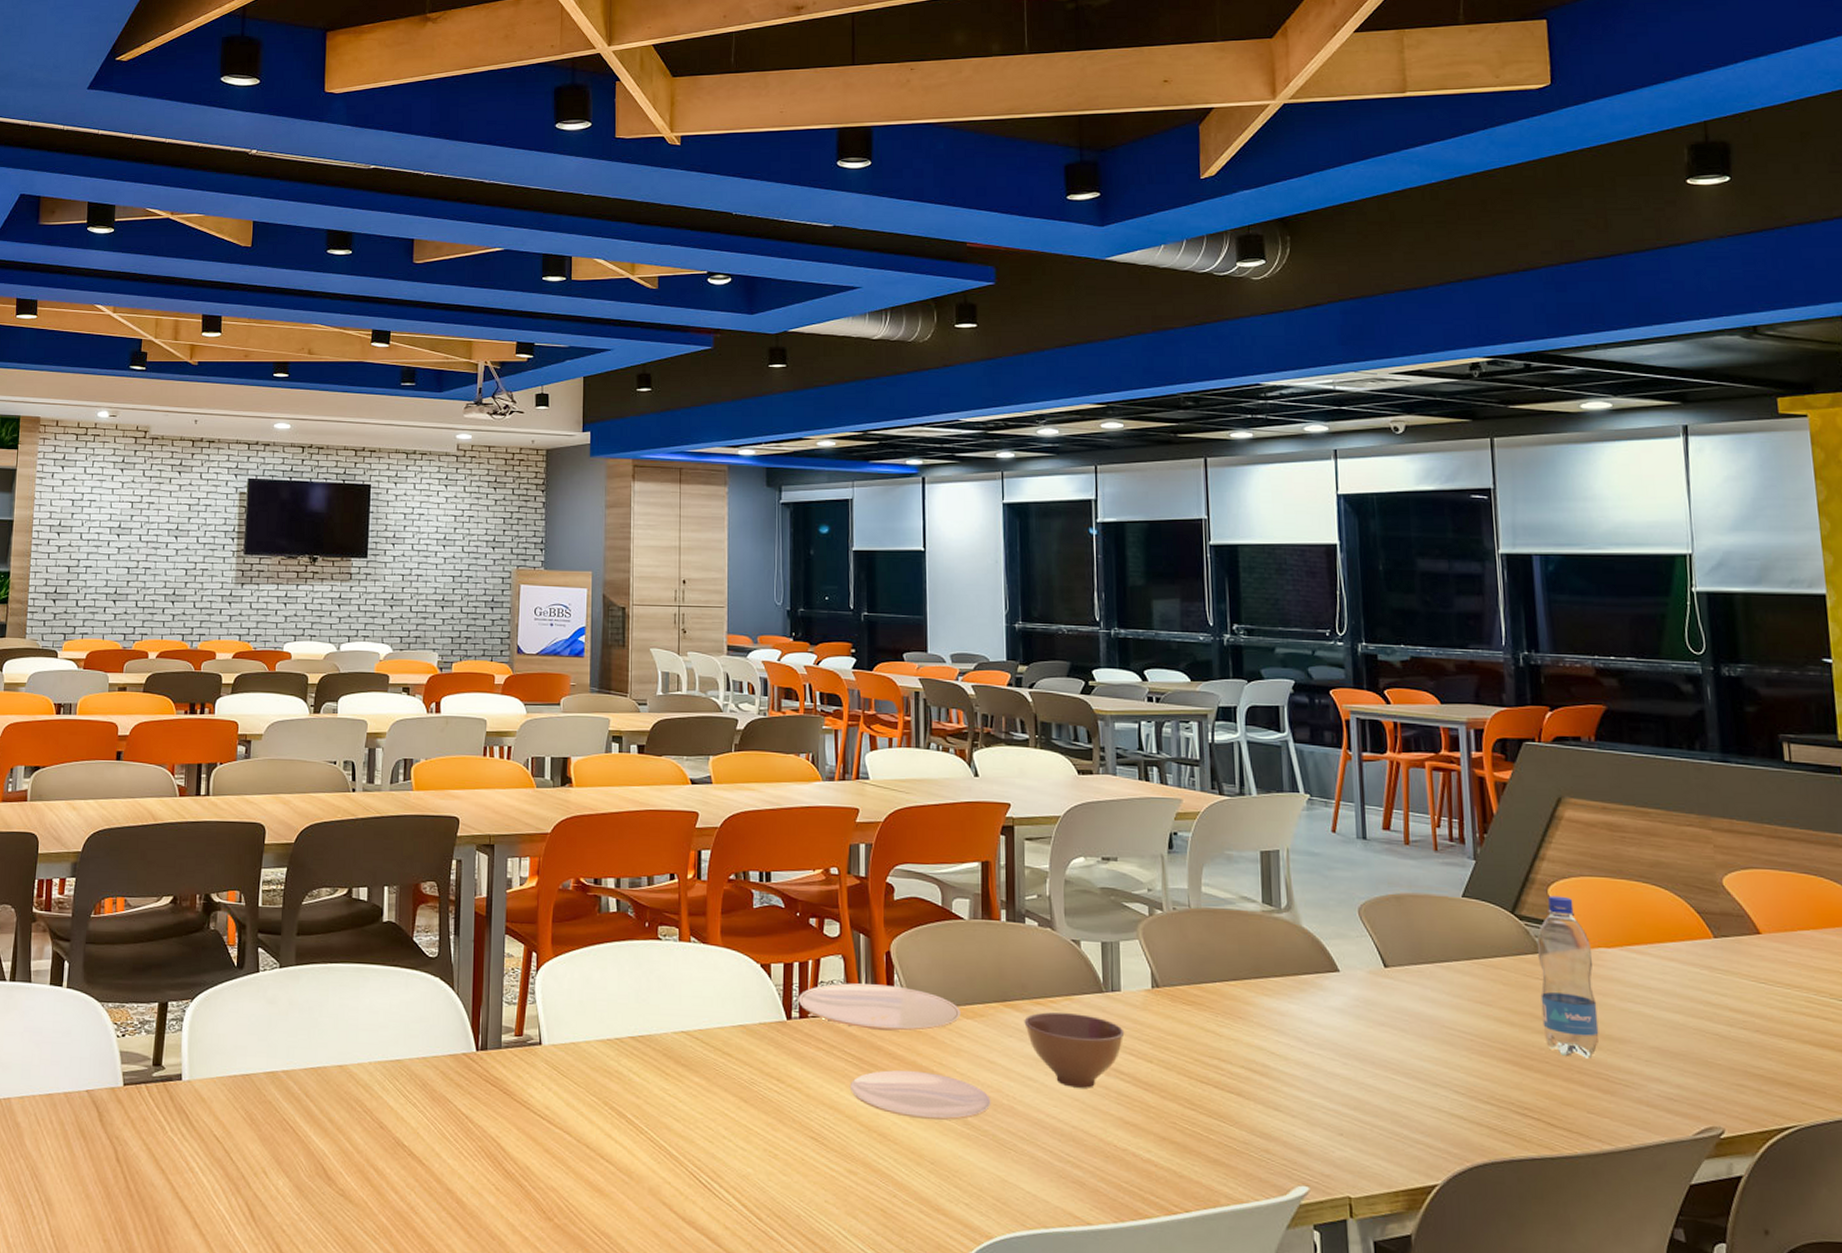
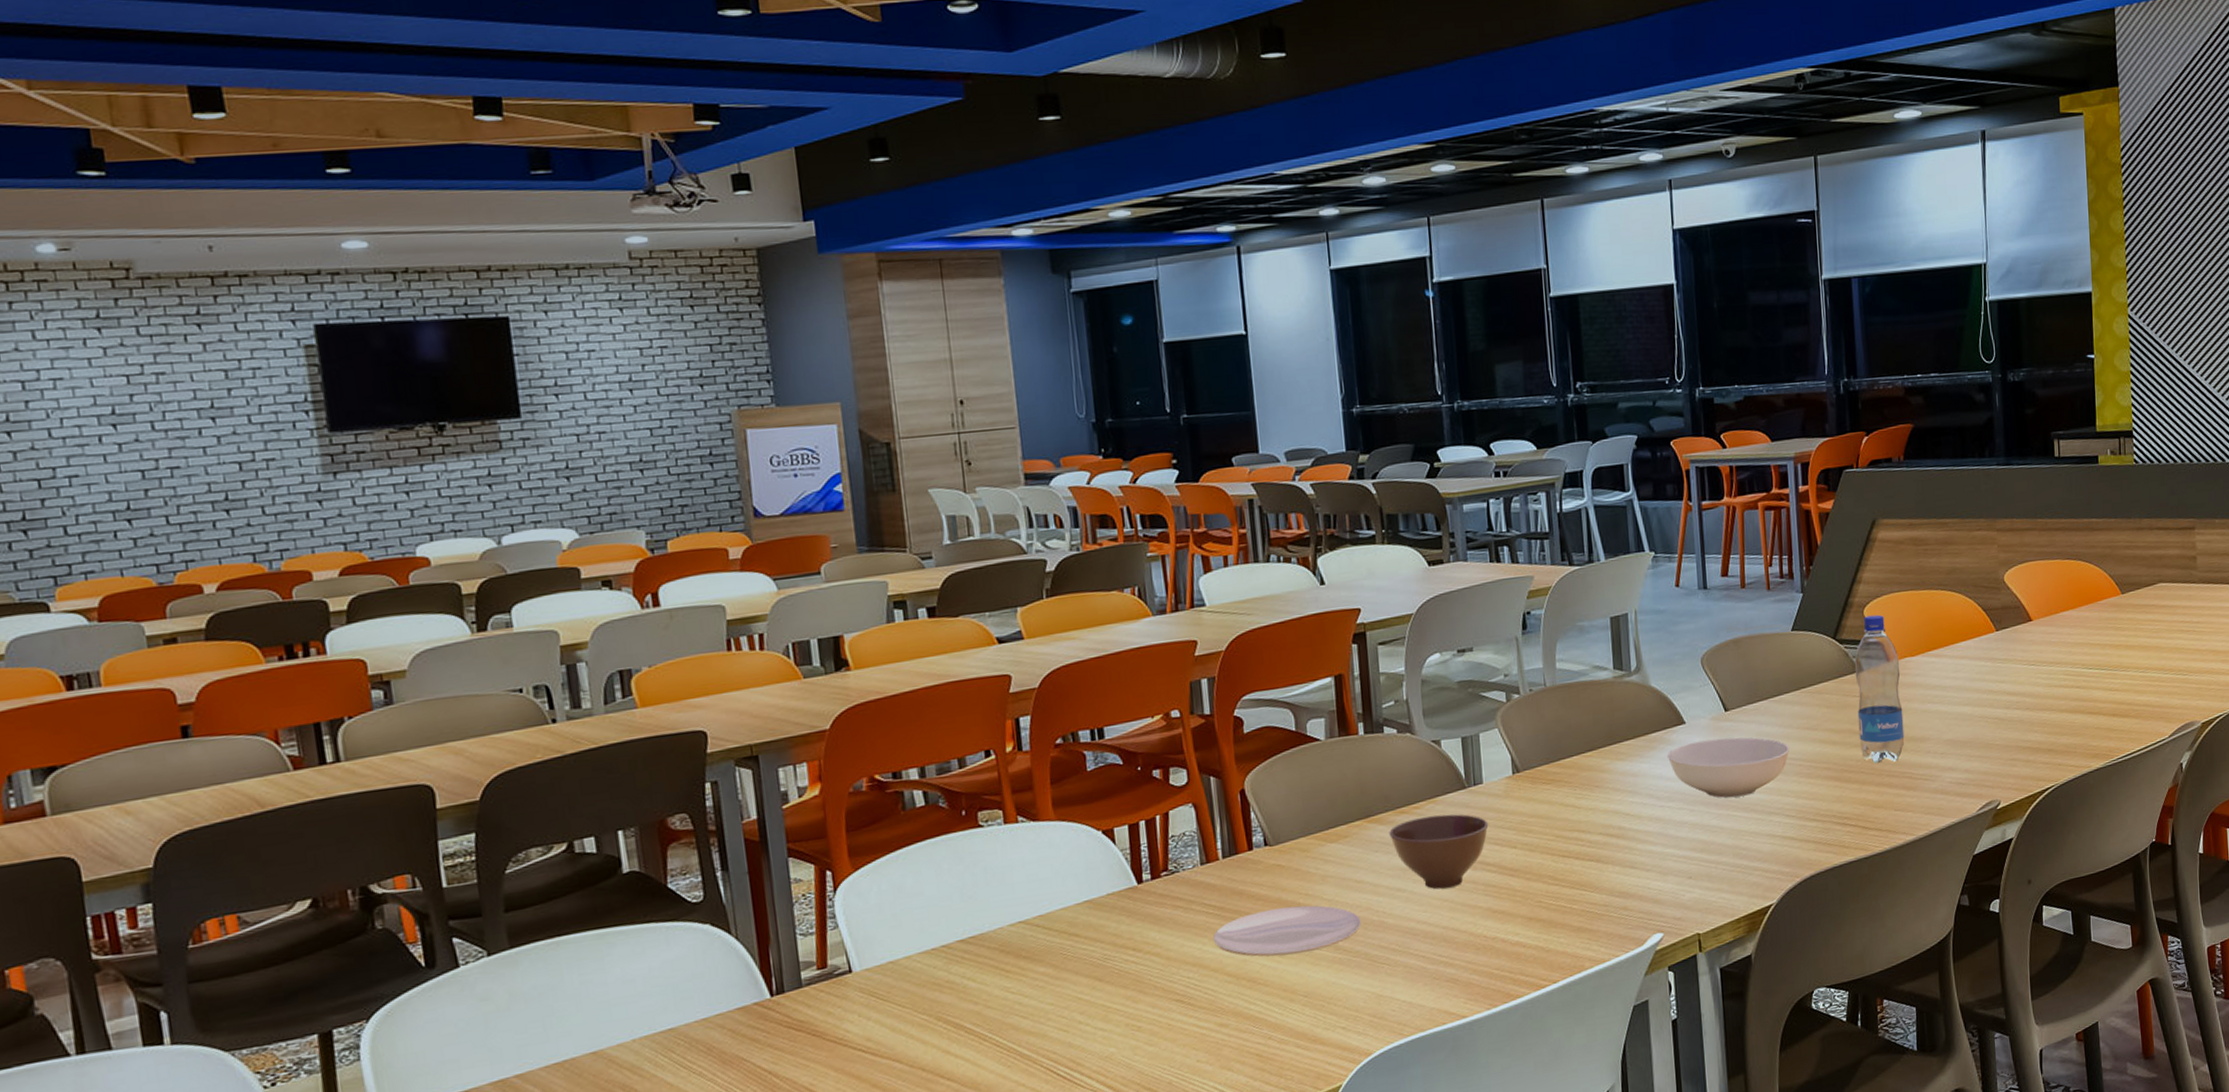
plate: present [799,983,961,1031] -> none [1148,823,1324,877]
bowl: none [1317,992,1460,1061] -> present [1666,737,1790,799]

